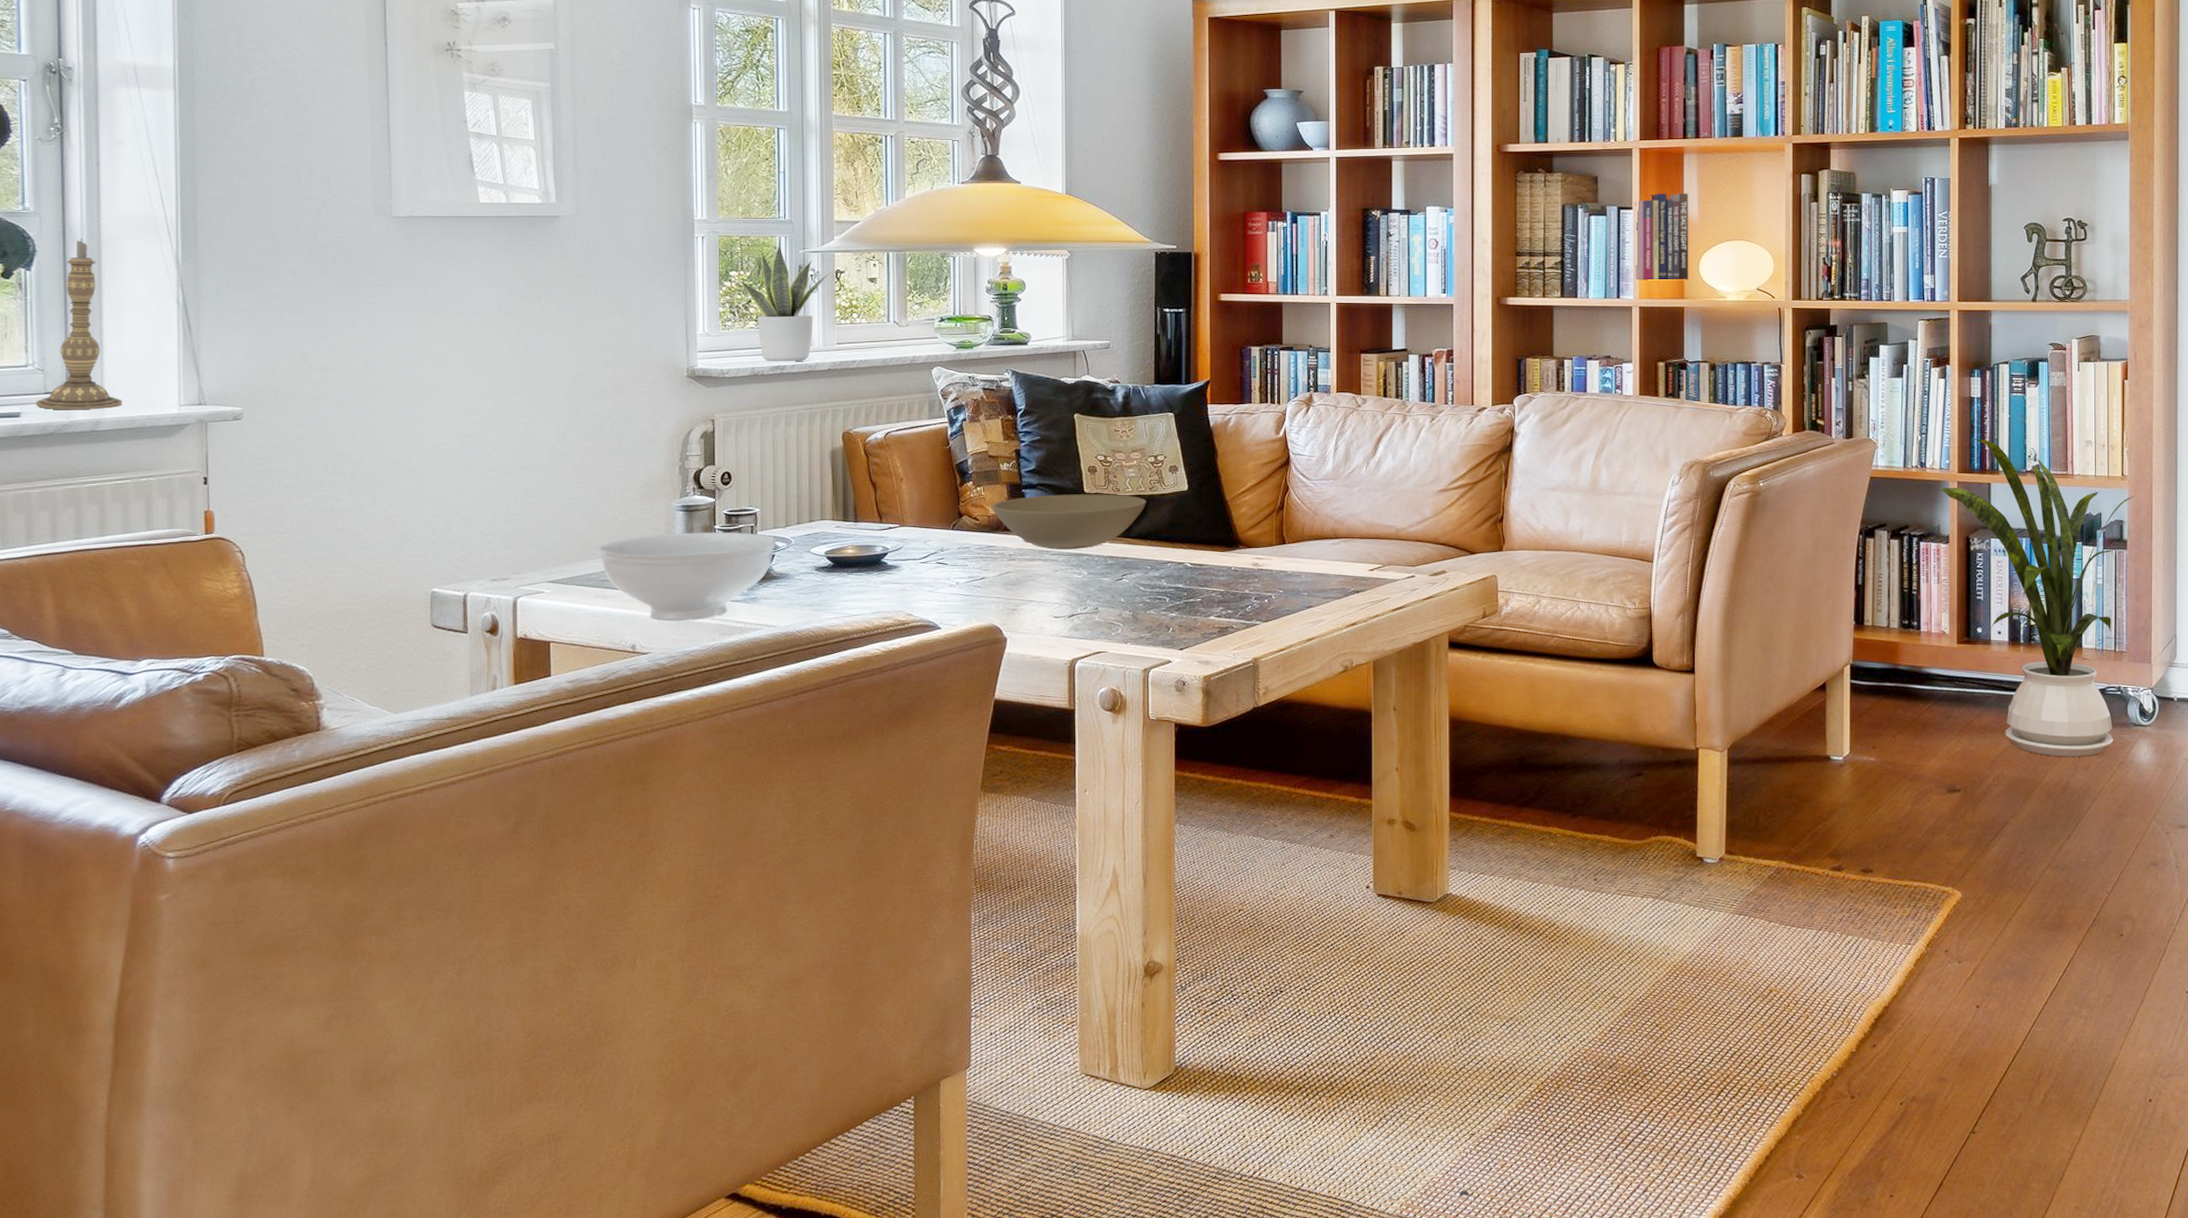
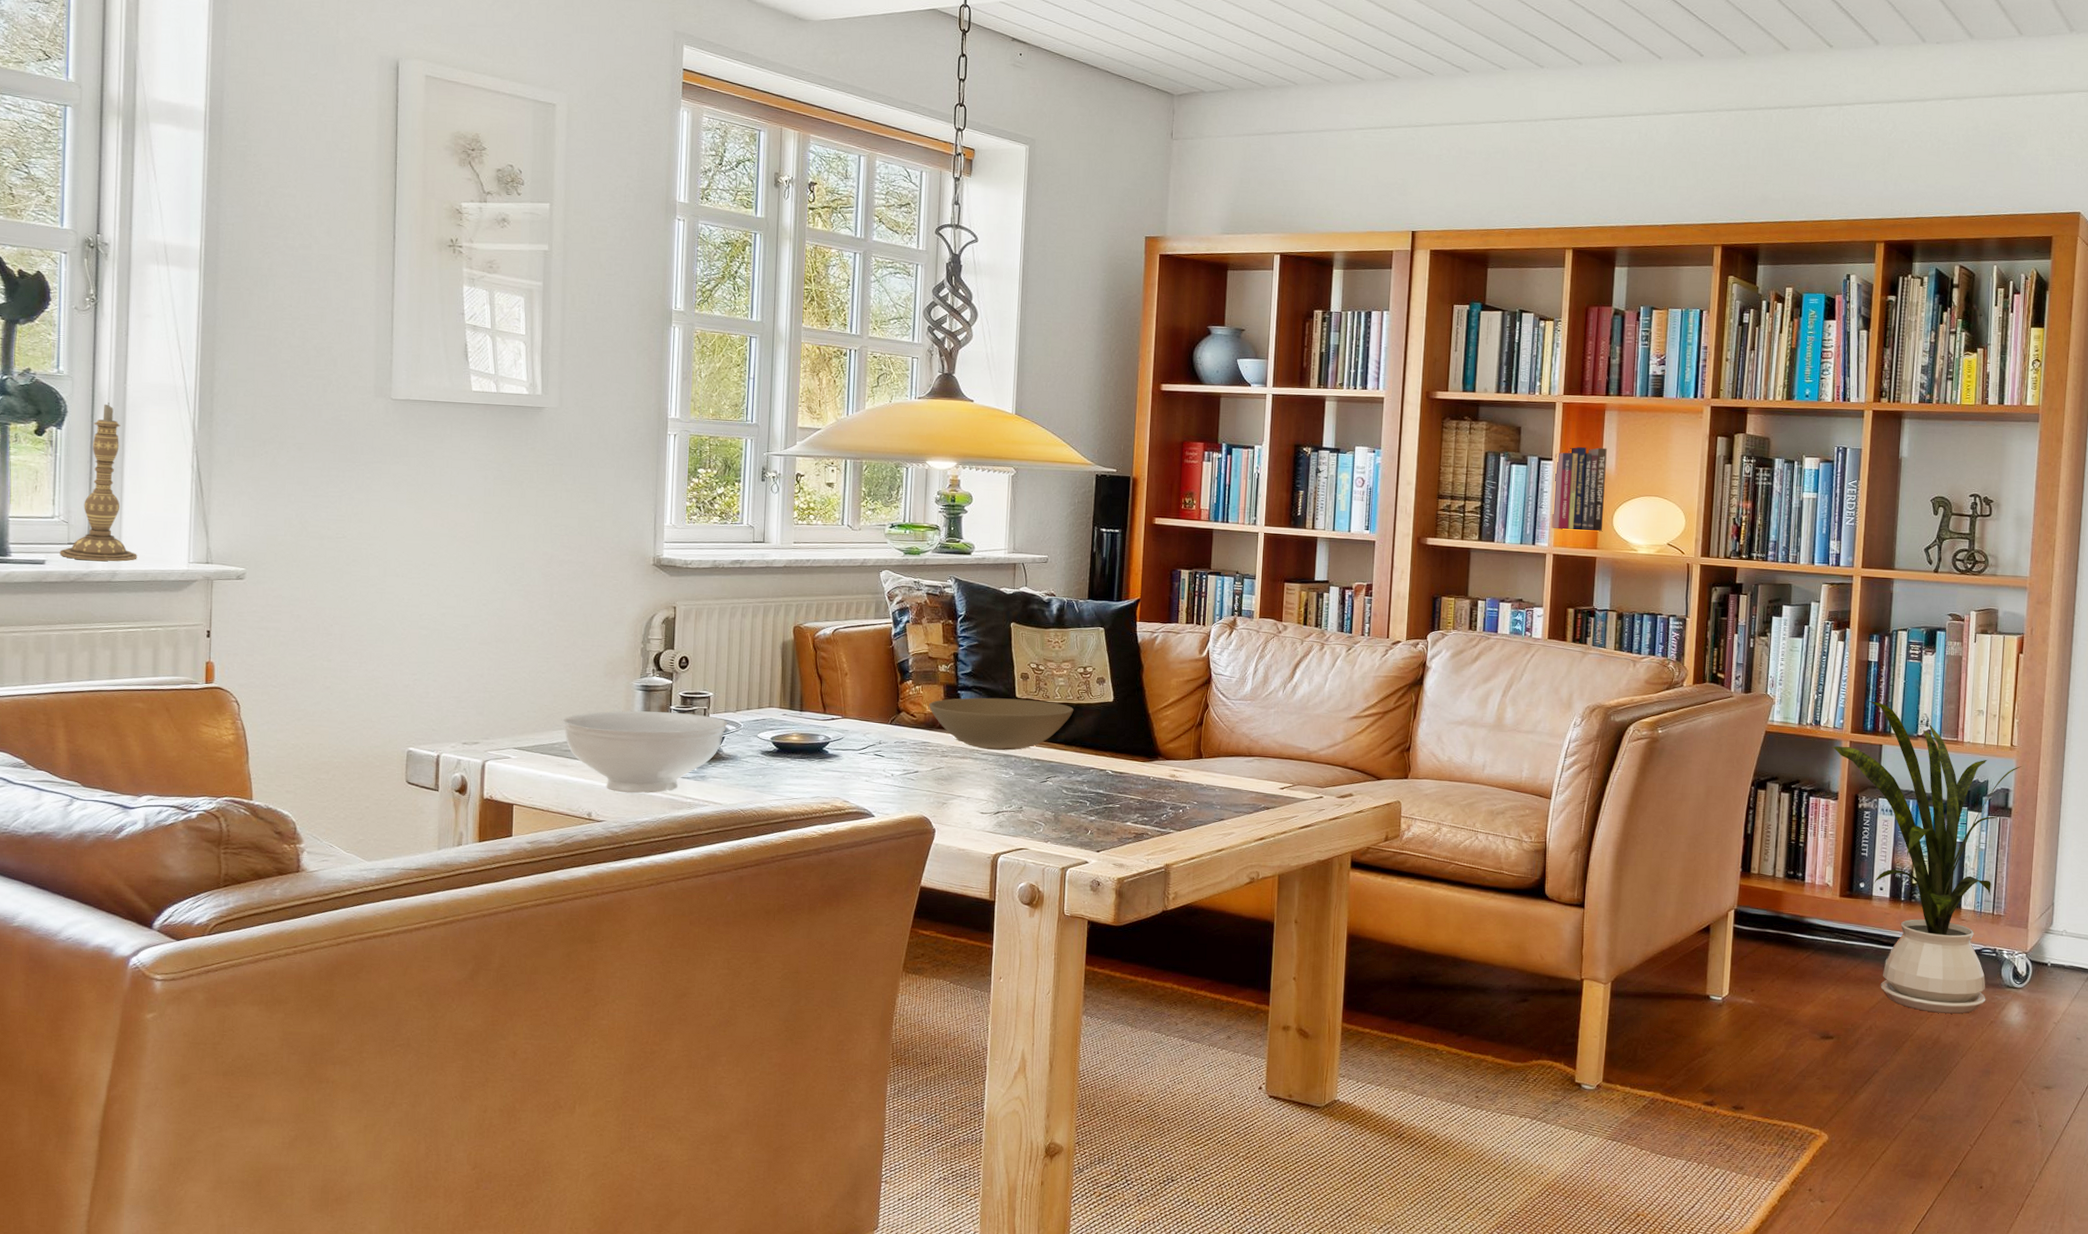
potted plant: present [739,242,831,362] -> none [706,443,792,557]

